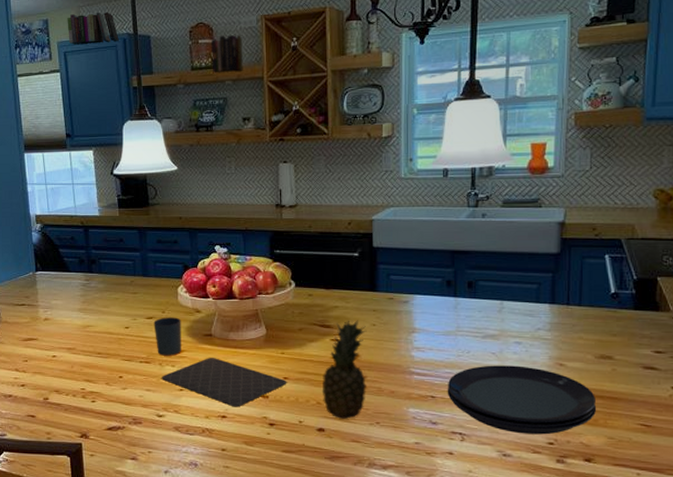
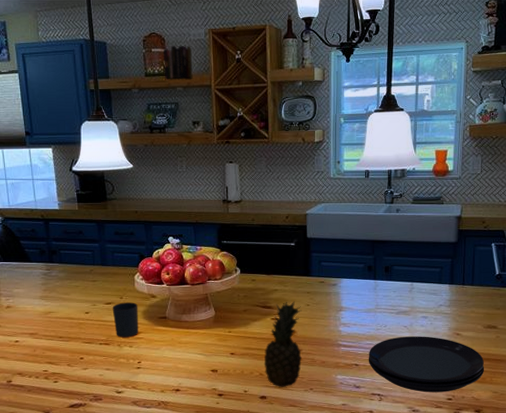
books: present [67,12,119,46] -> none [25,17,76,48]
placemat: present [162,358,287,407] -> none [120,338,234,381]

